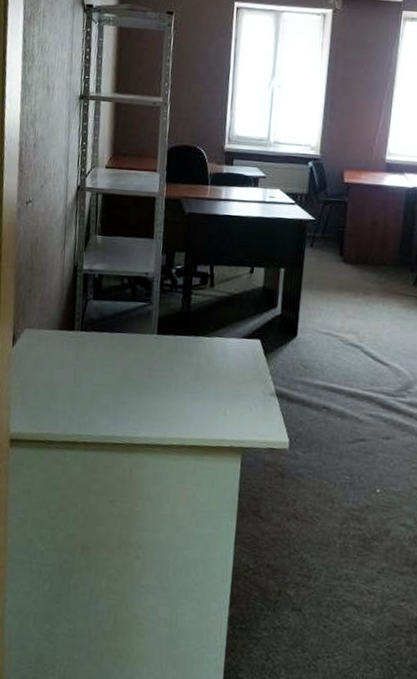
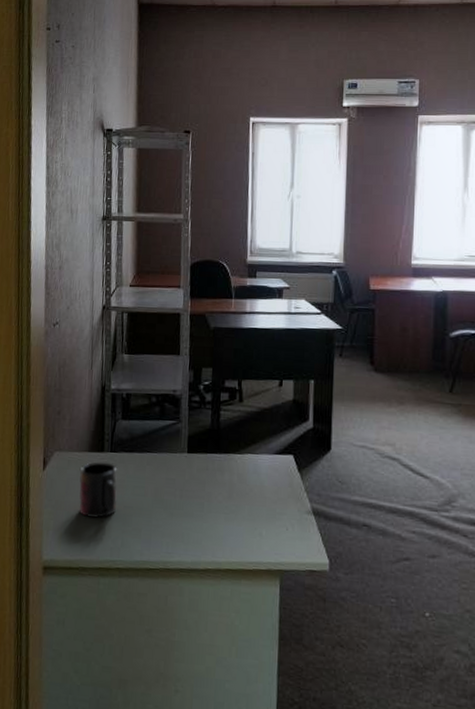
mug: none [47,340,87,395] -> present [79,462,118,519]

